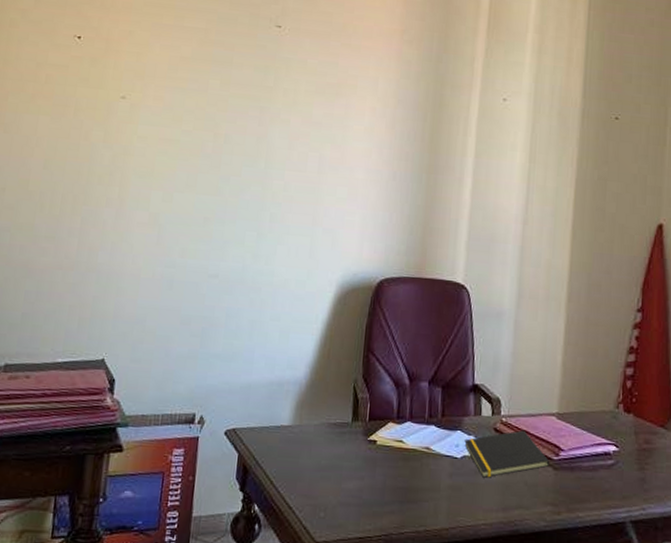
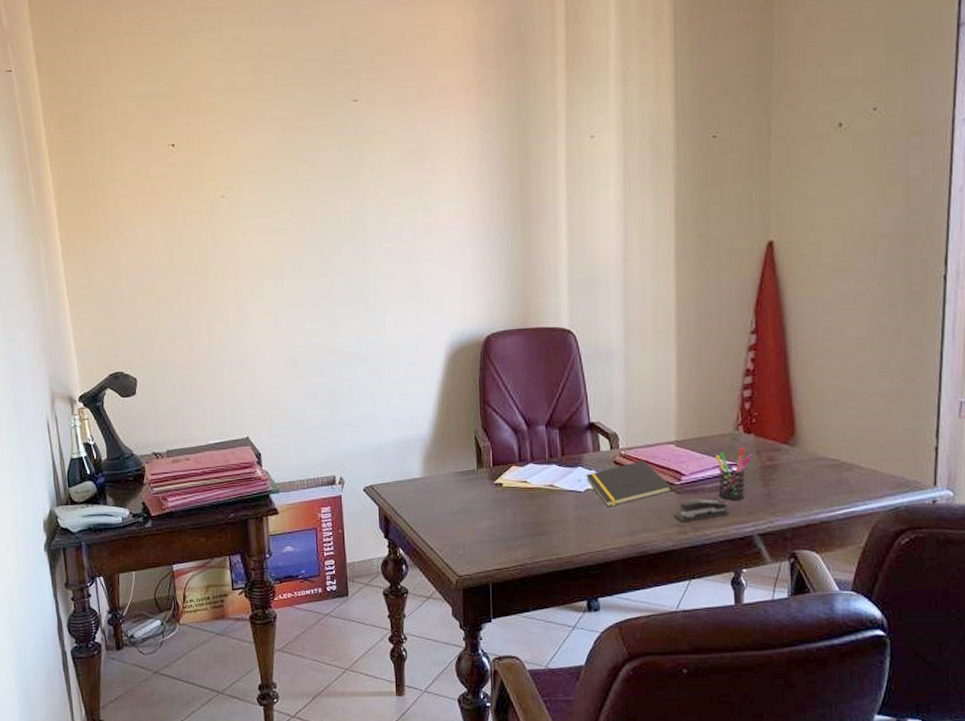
stapler: none [548,476,604,502] -> present [673,498,729,522]
pen holder: none [594,426,631,483] -> present [716,447,753,500]

